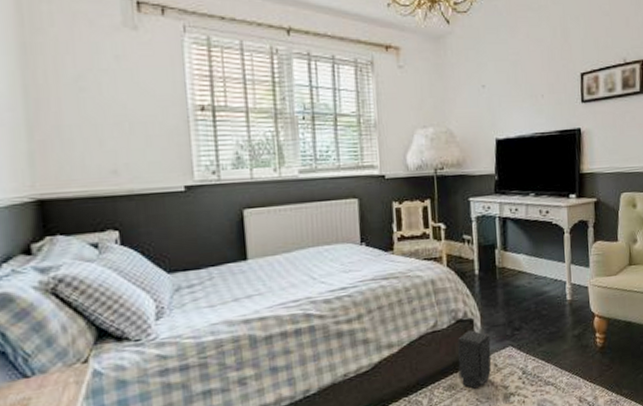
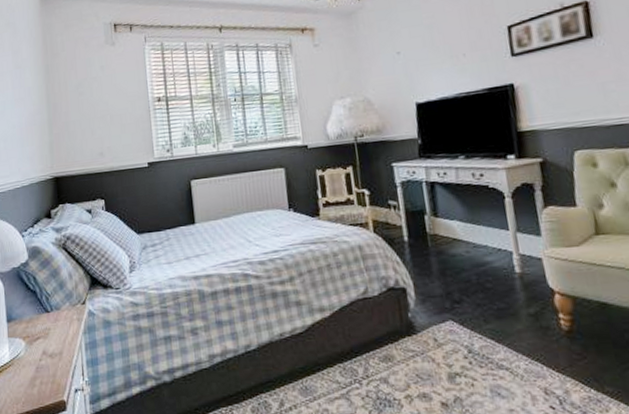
speaker: present [458,330,492,389] -> none [391,299,431,363]

